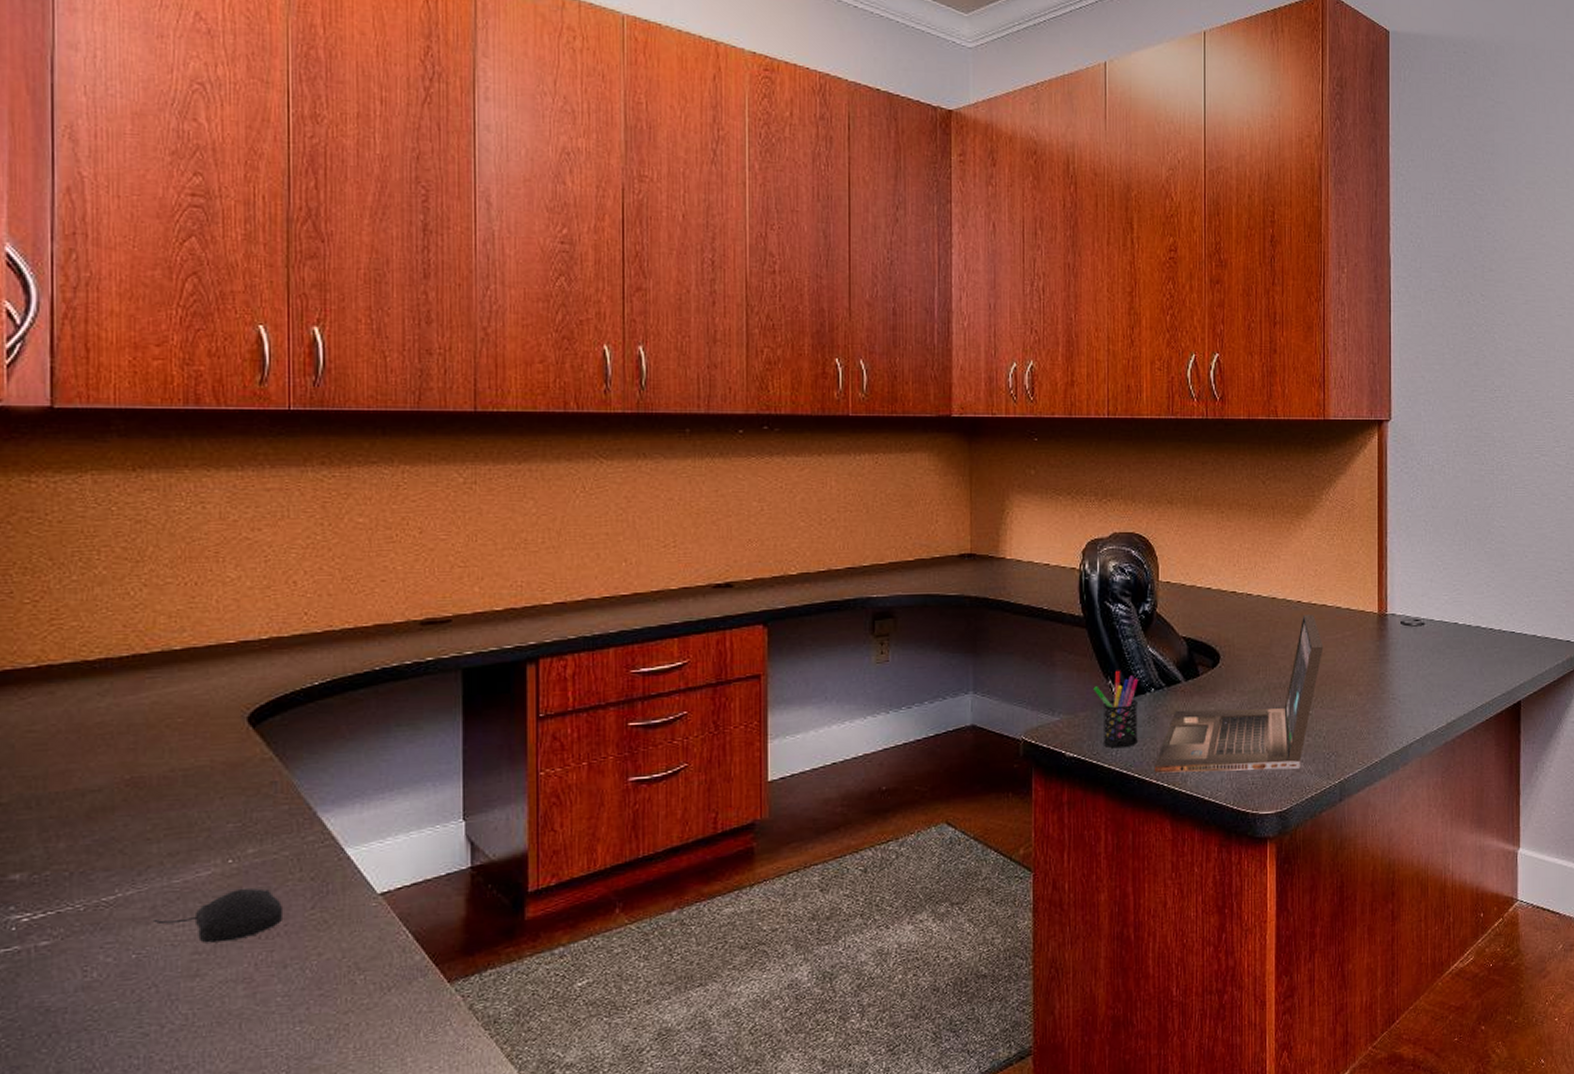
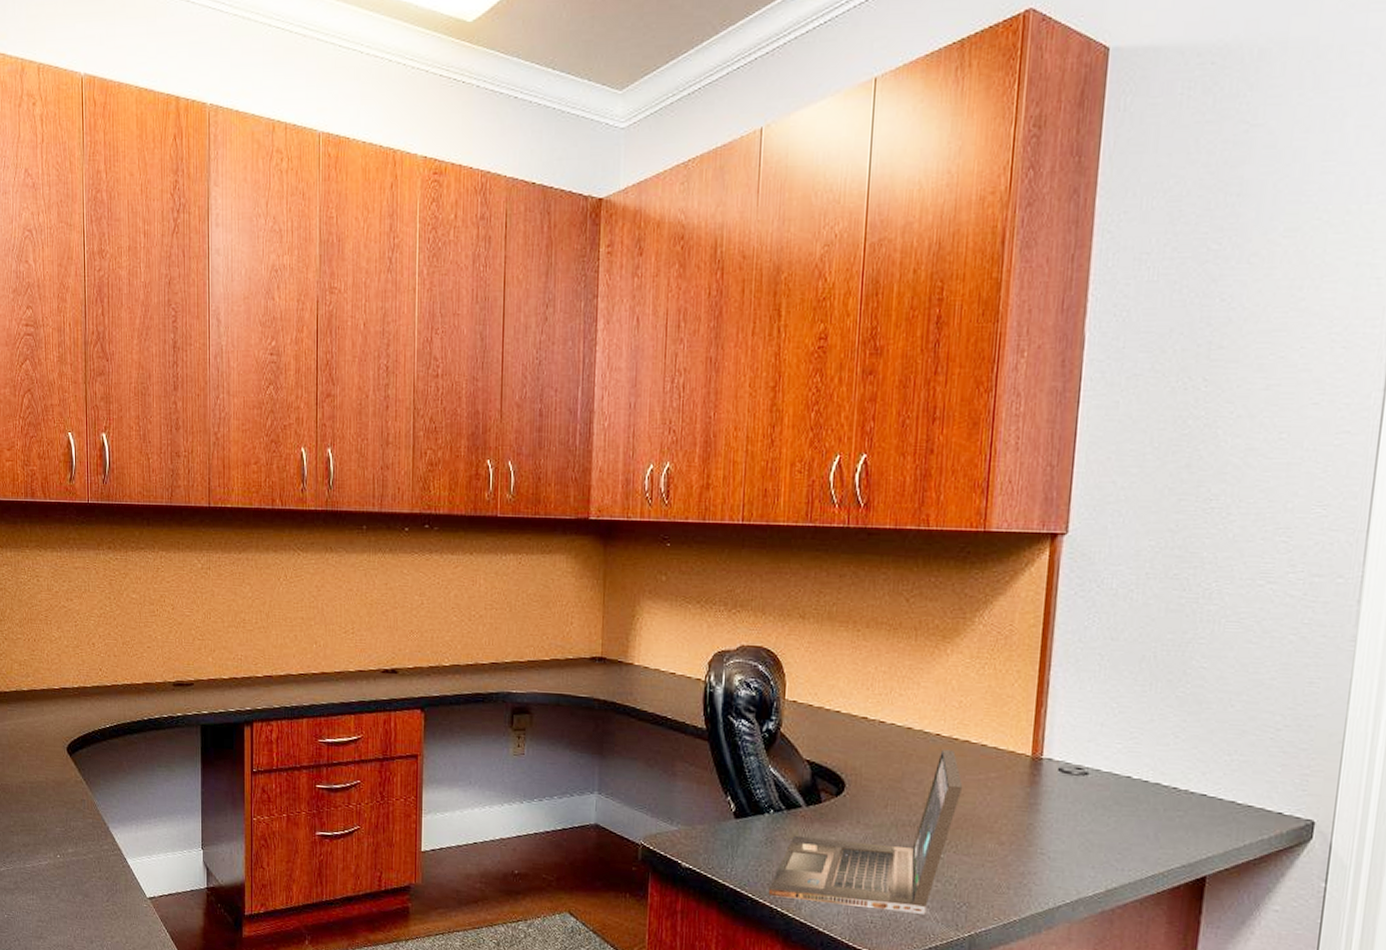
computer mouse: present [152,888,284,943] -> none [15,878,90,916]
pen holder: present [1093,670,1139,749] -> none [712,787,758,867]

